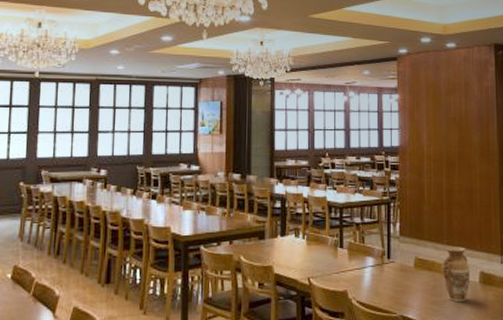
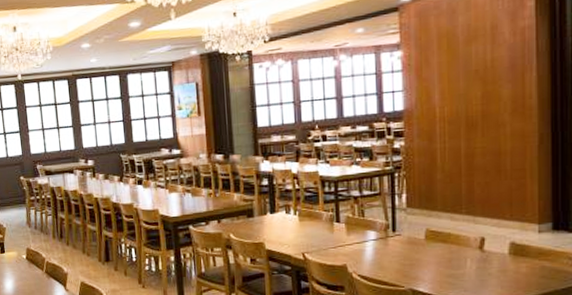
vase: present [442,247,471,302] -> none [460,216,497,275]

